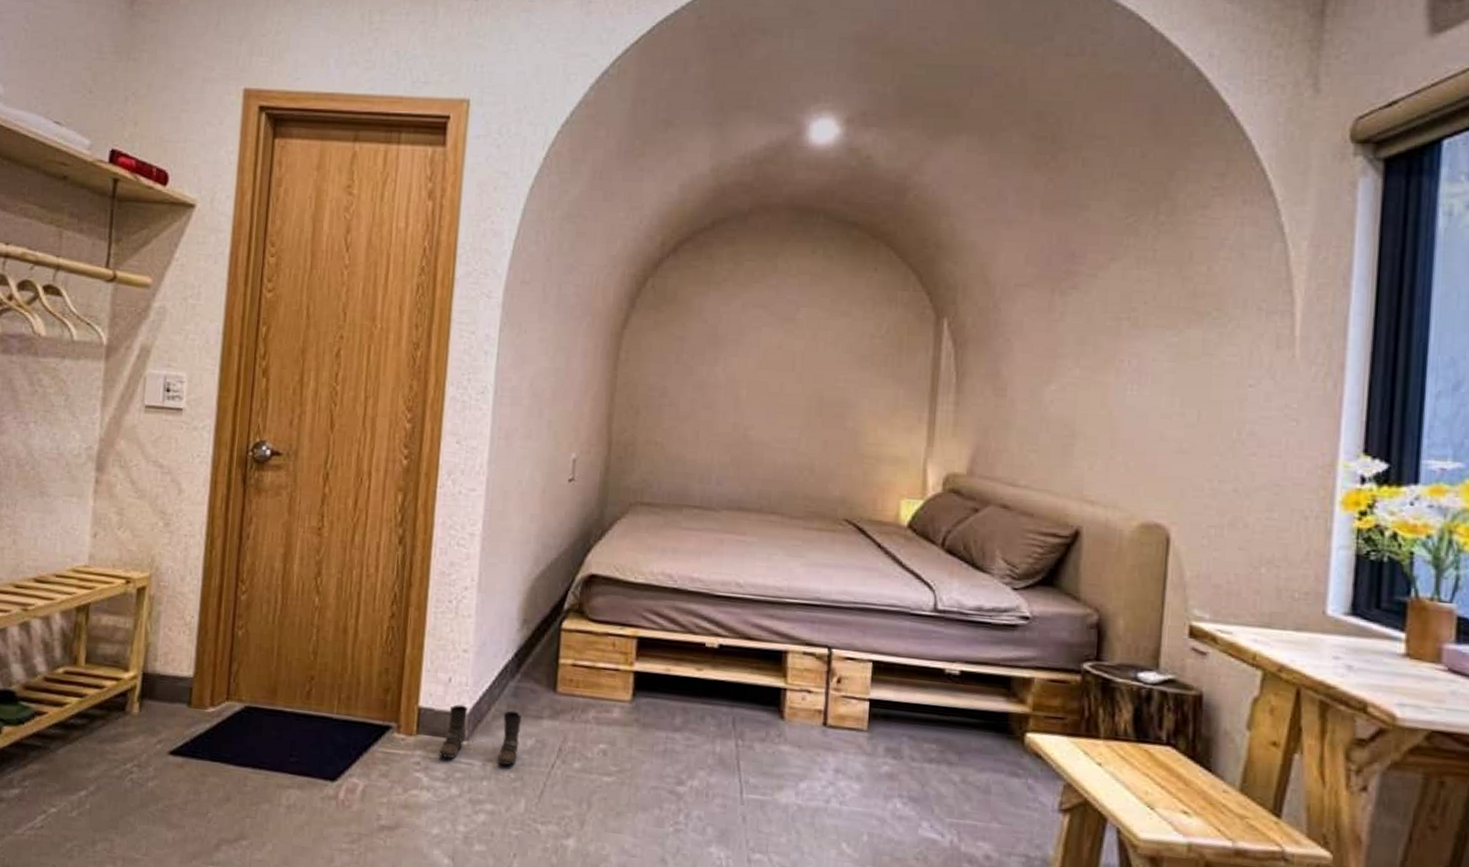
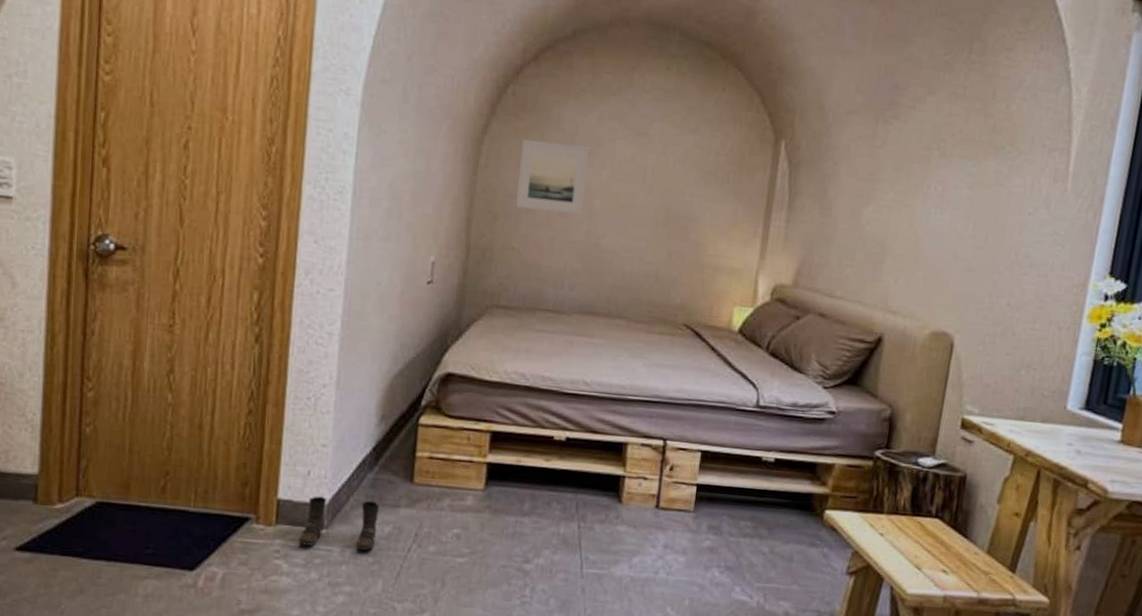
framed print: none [659,332,734,405] -> present [516,139,590,214]

